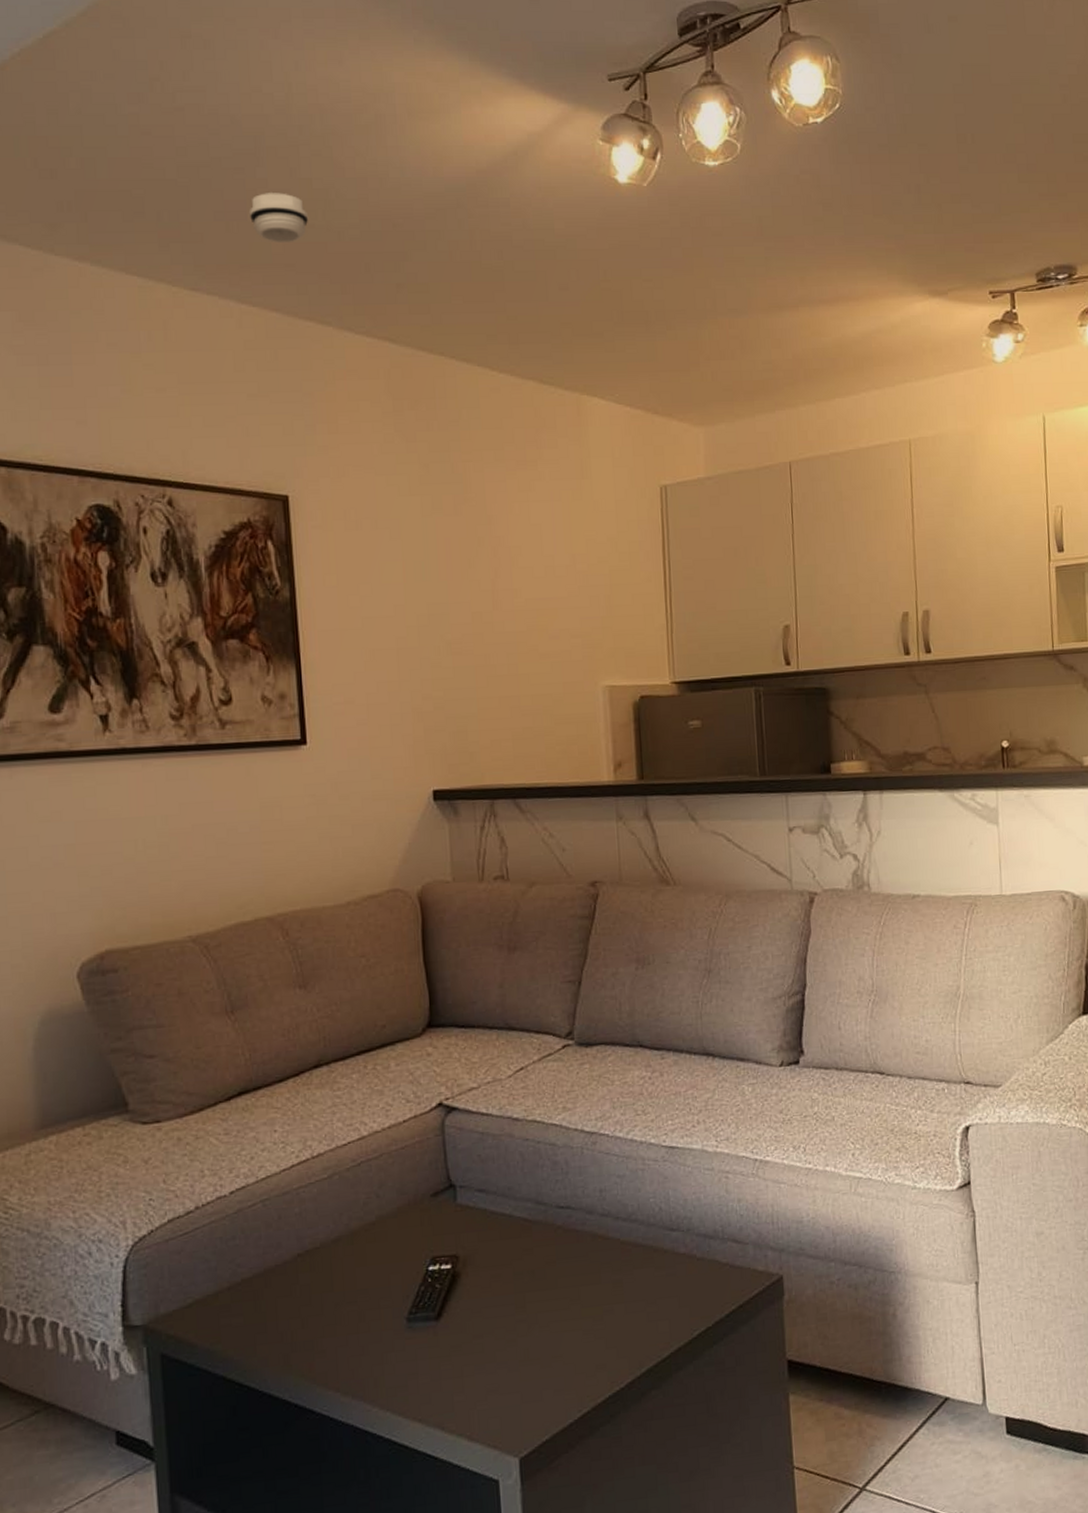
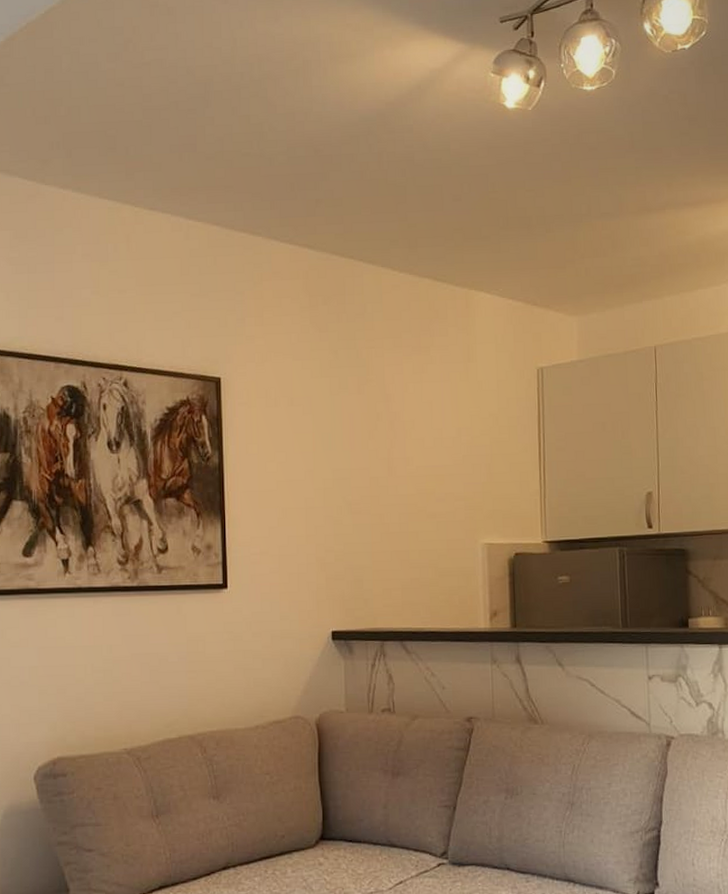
smoke detector: present [248,193,309,244] -> none [198,128,246,169]

